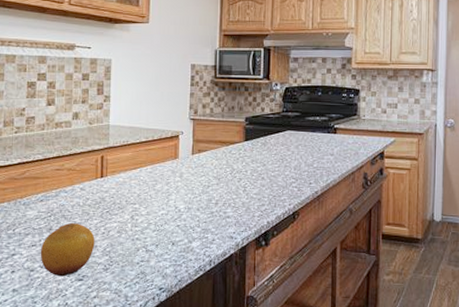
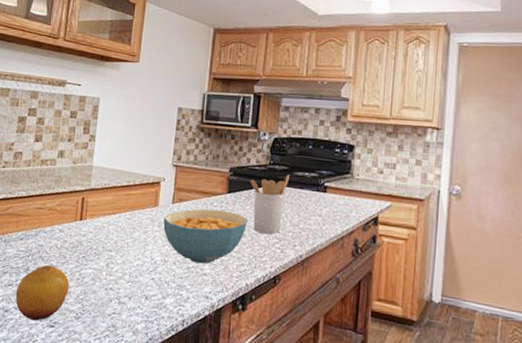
cereal bowl: none [185,157,266,208] -> present [163,209,248,264]
utensil holder: none [265,120,302,176] -> present [250,174,289,234]

